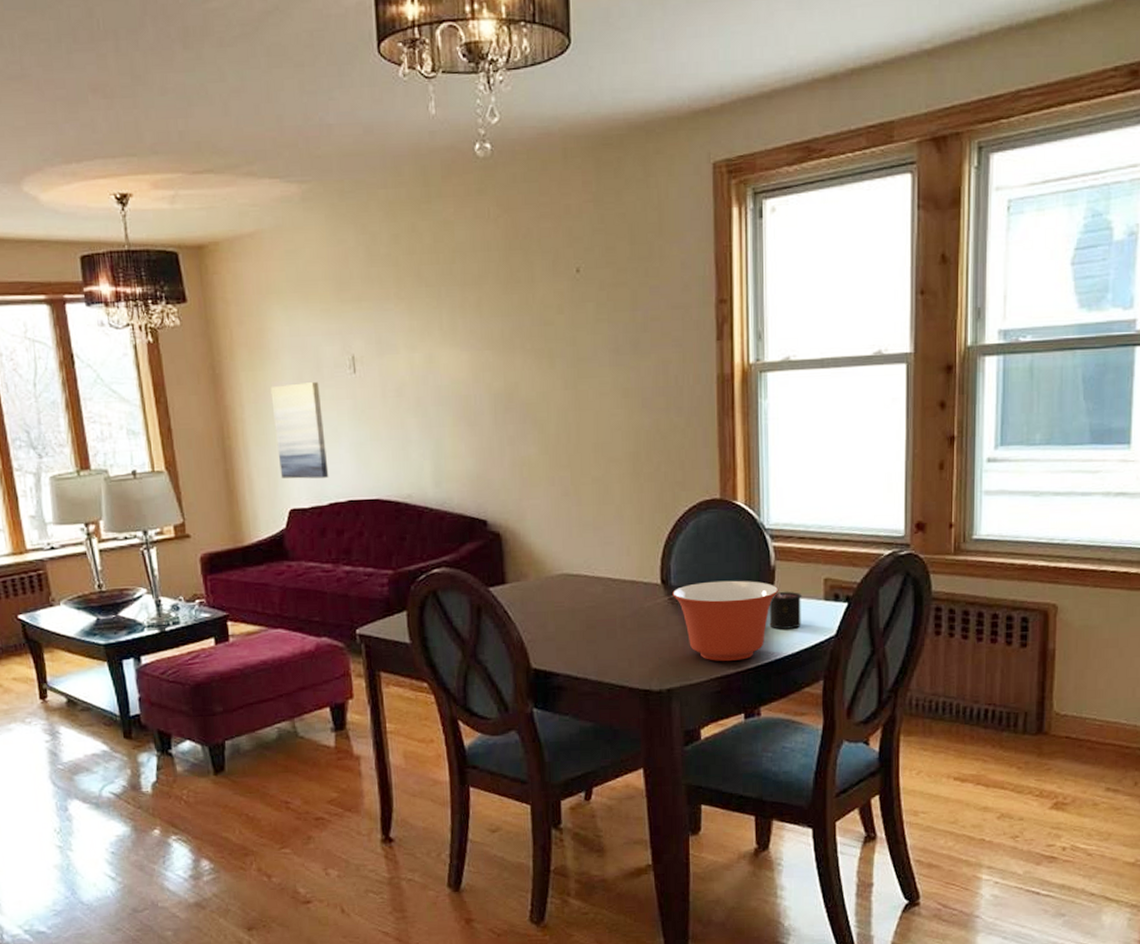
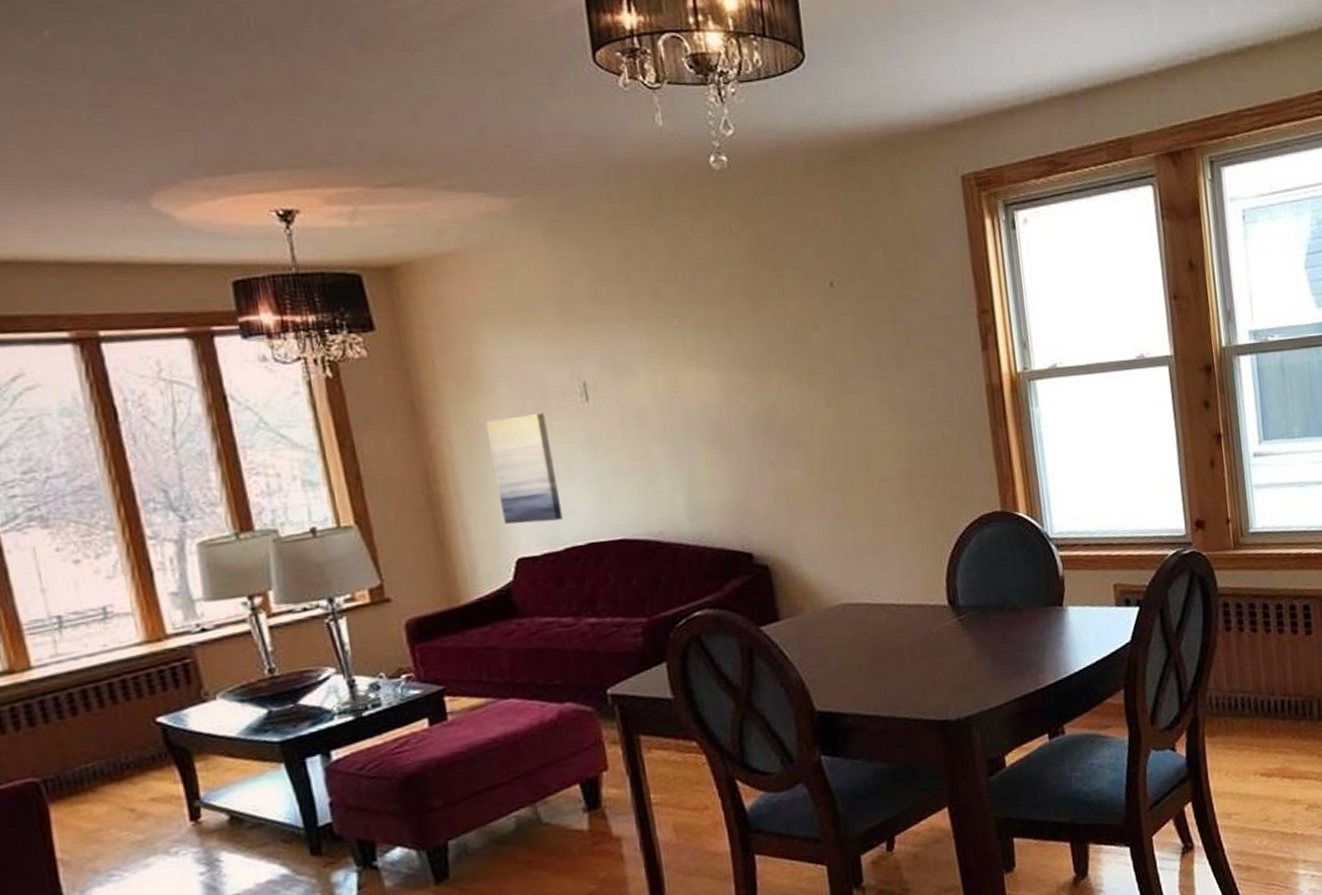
mixing bowl: present [672,580,779,661] -> none [961,593,1070,682]
candle: present [769,581,802,629] -> none [1061,591,1096,641]

